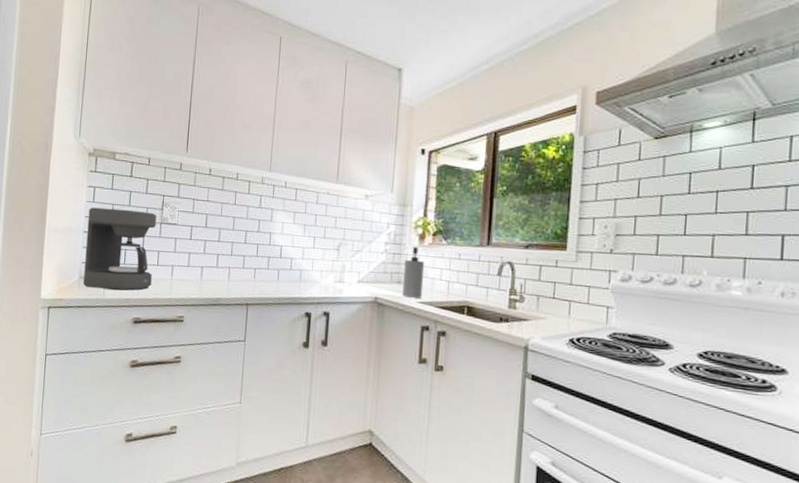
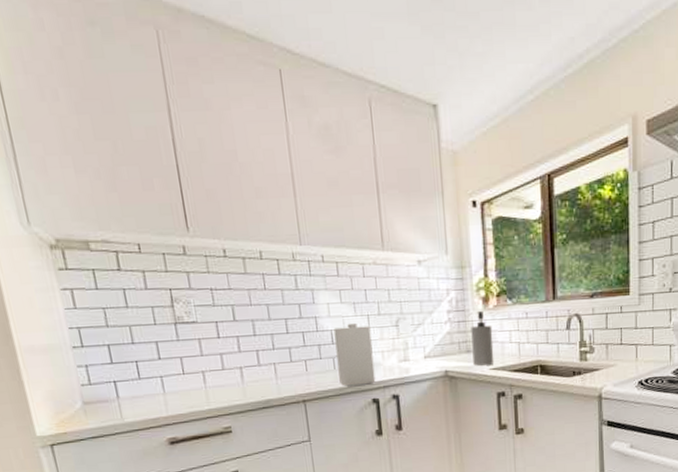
coffee maker: present [83,207,157,291] -> none [71,312,182,413]
paper towel holder: none [280,242,315,299] -> present [333,324,376,386]

